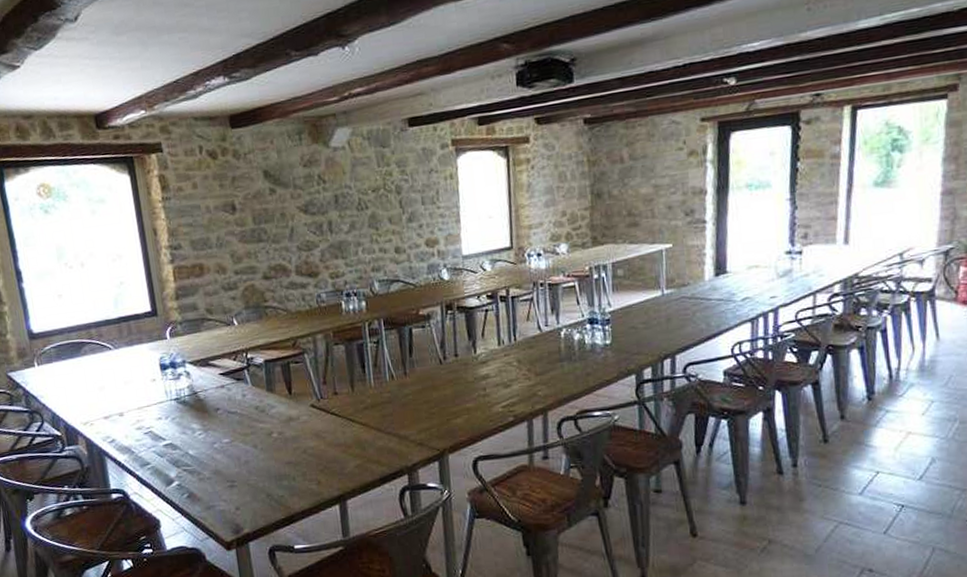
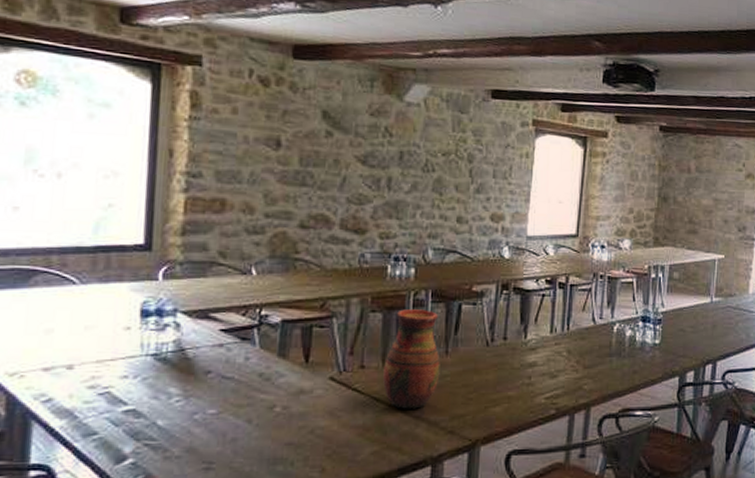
vase: none [353,337,403,427] -> present [383,309,440,409]

